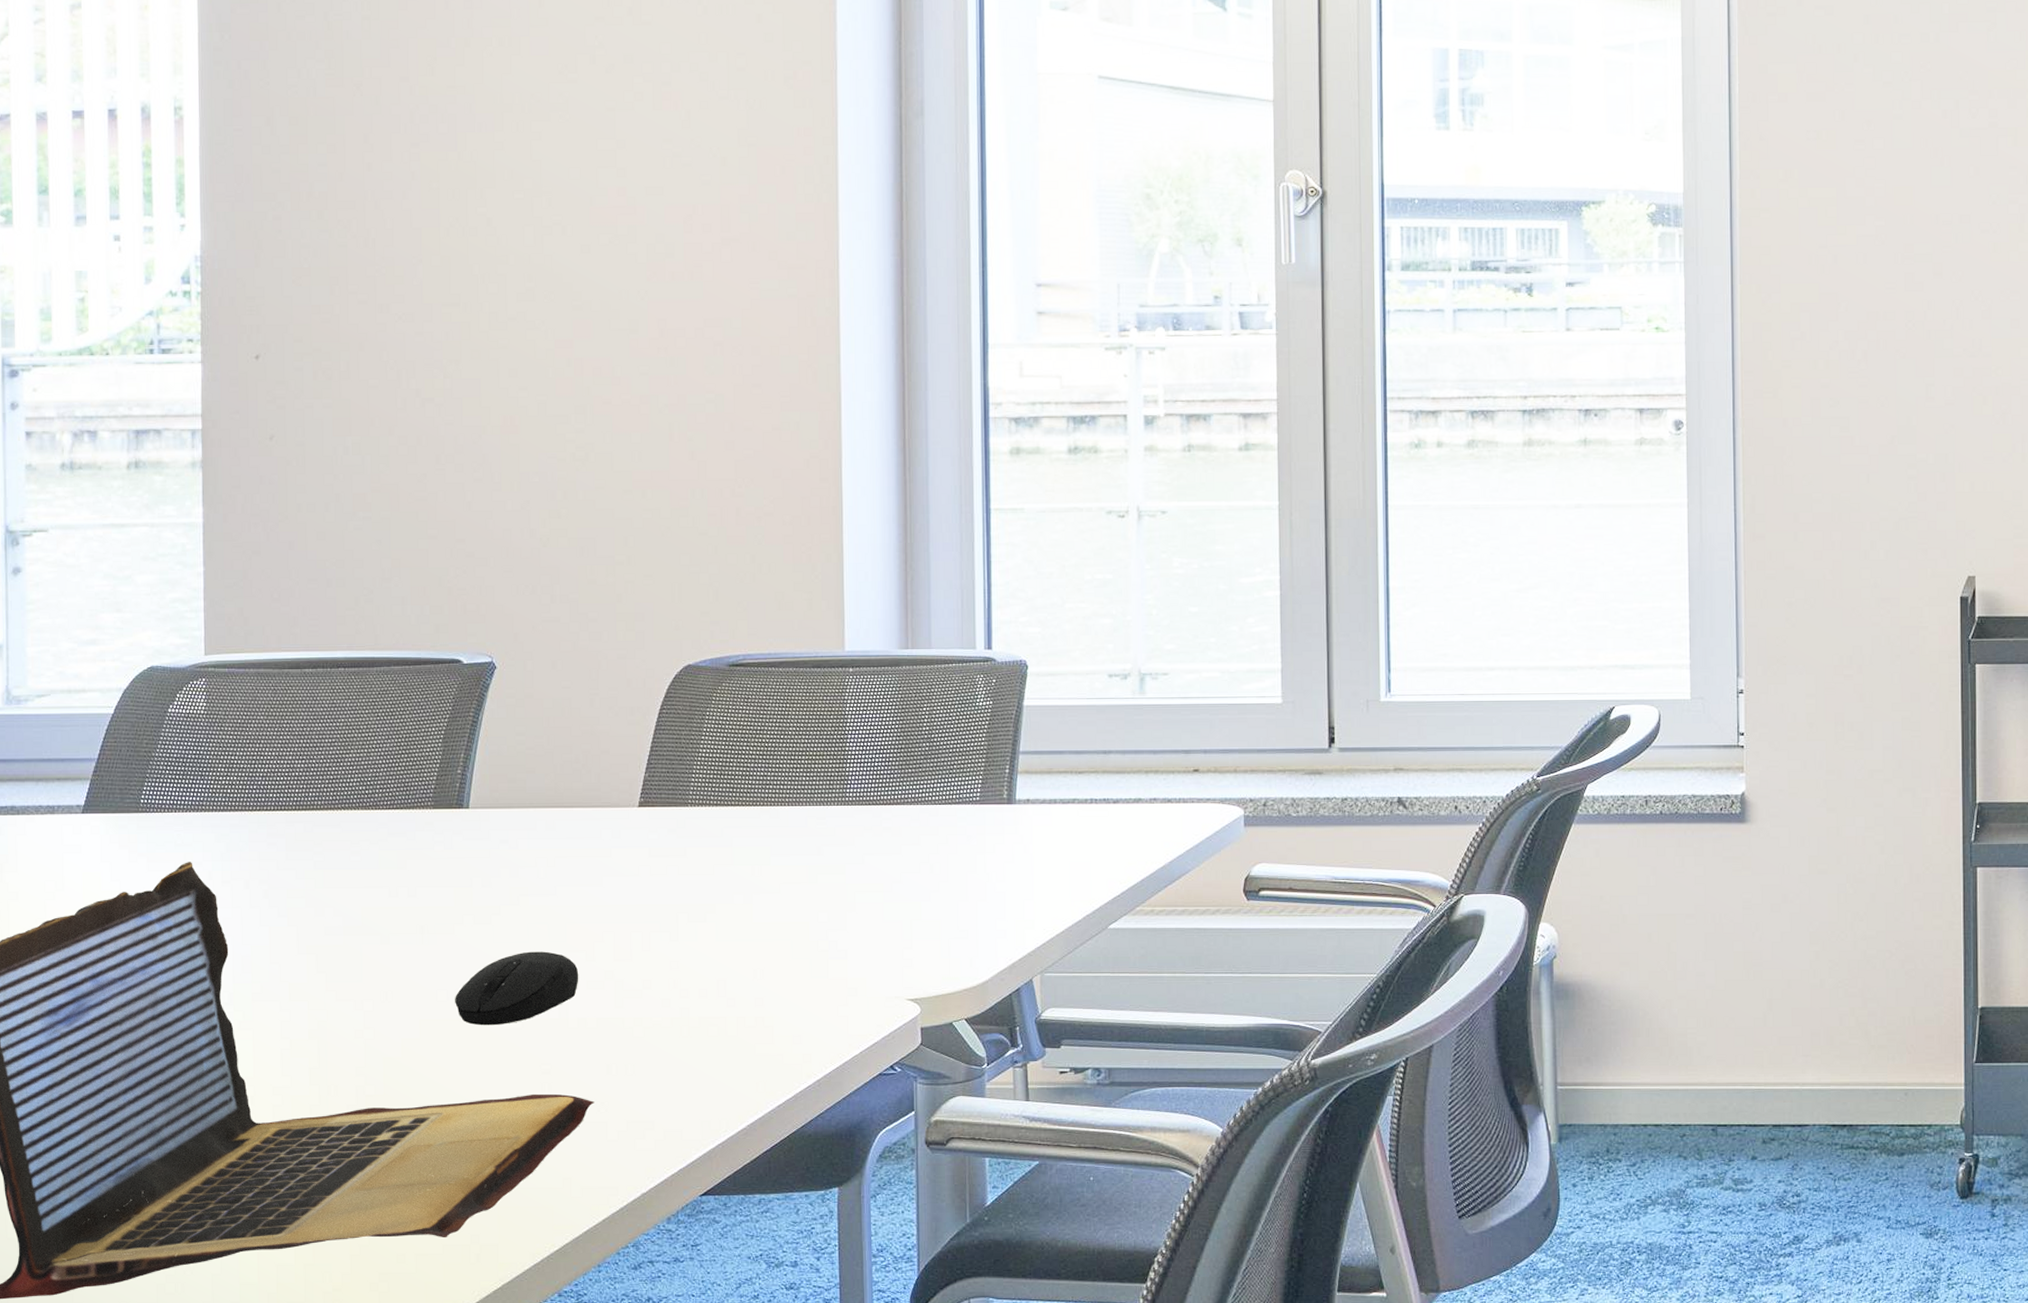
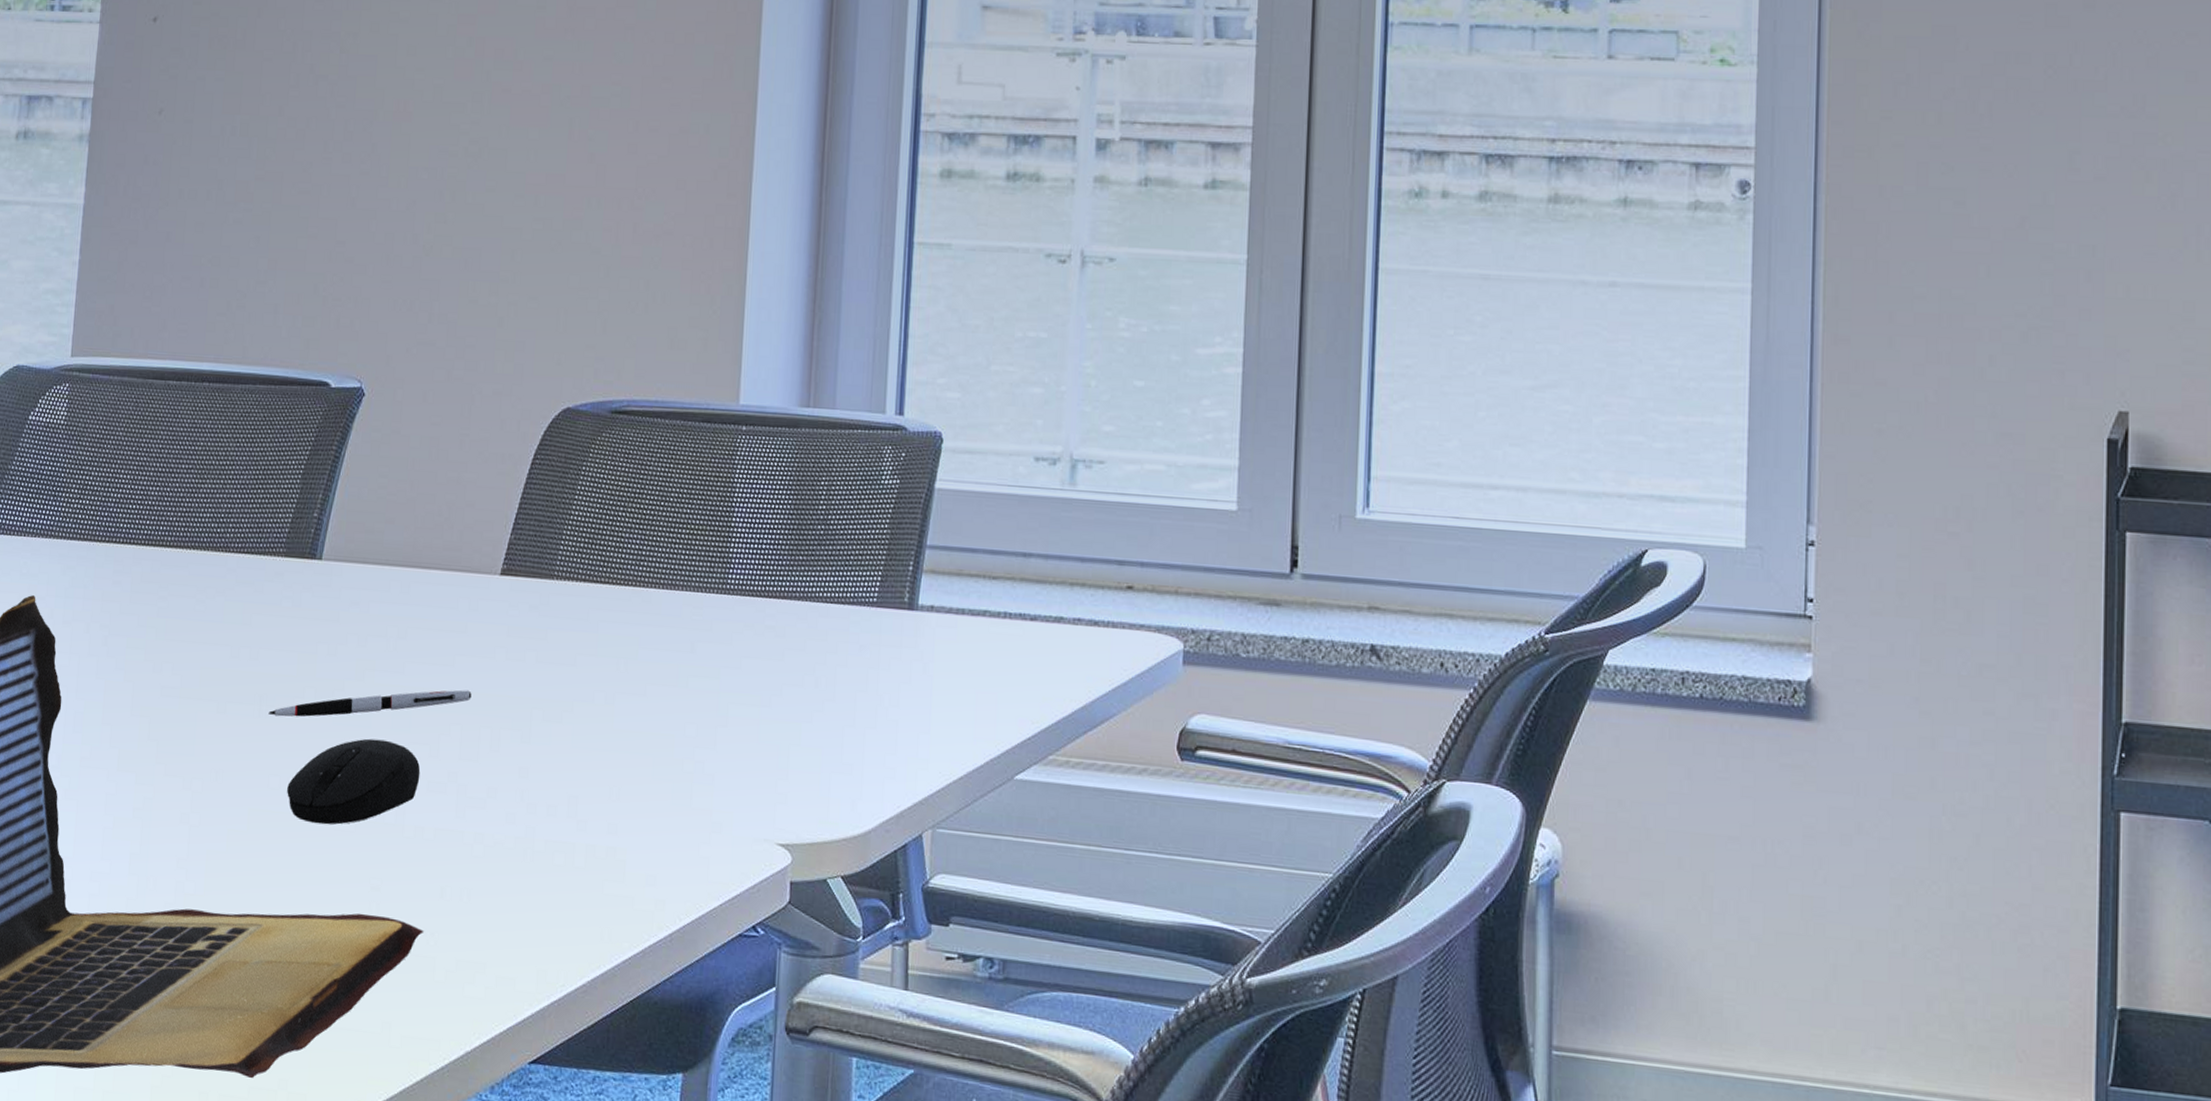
pen: none [430,903,621,942] -> present [268,689,472,717]

